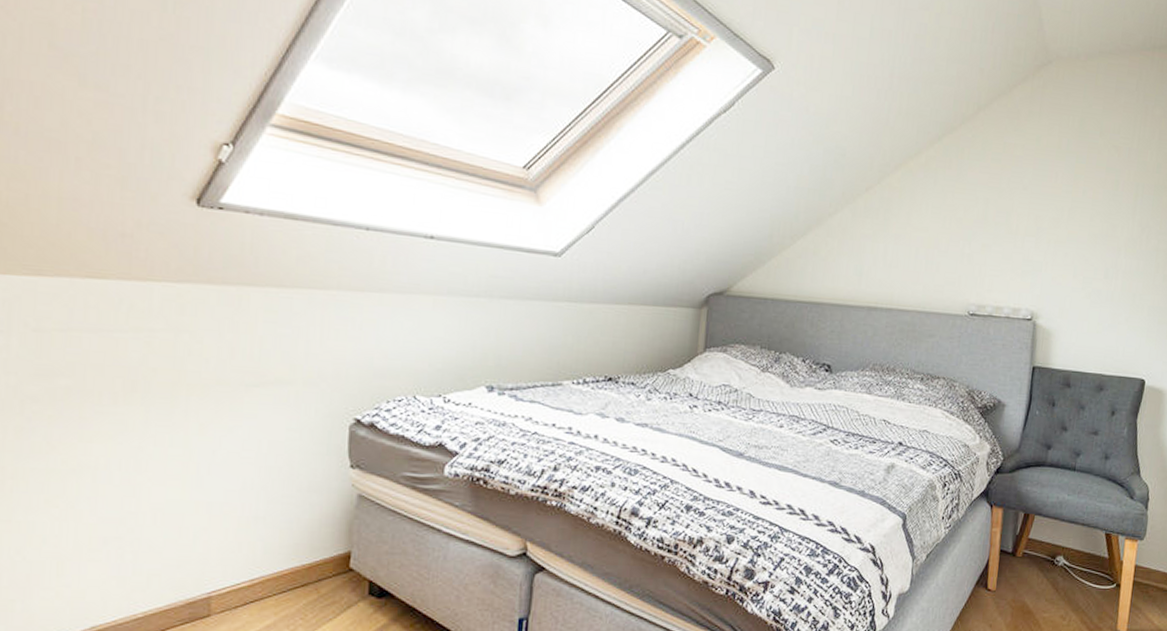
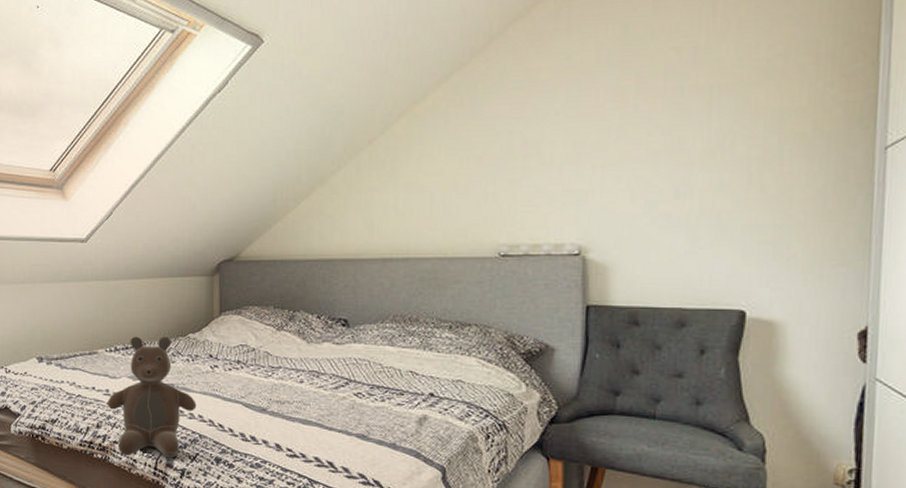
stuffed animal: none [569,368,671,505] -> present [108,336,197,457]

